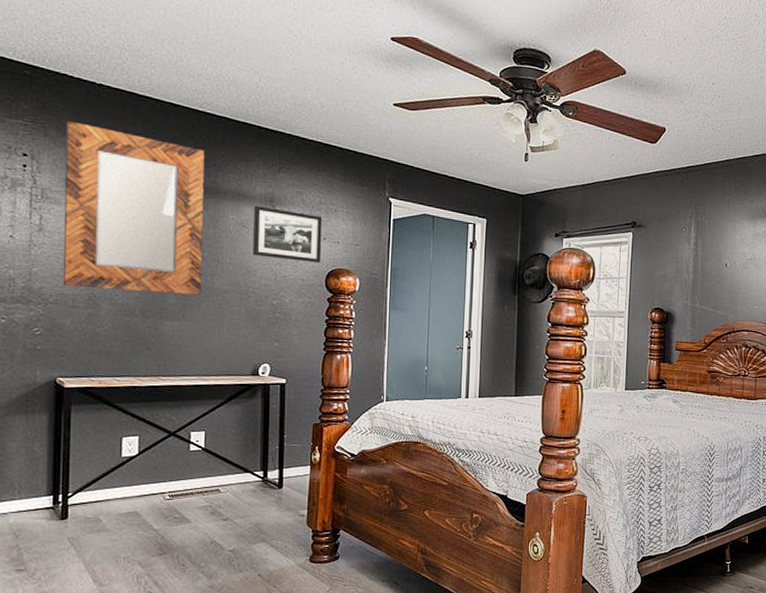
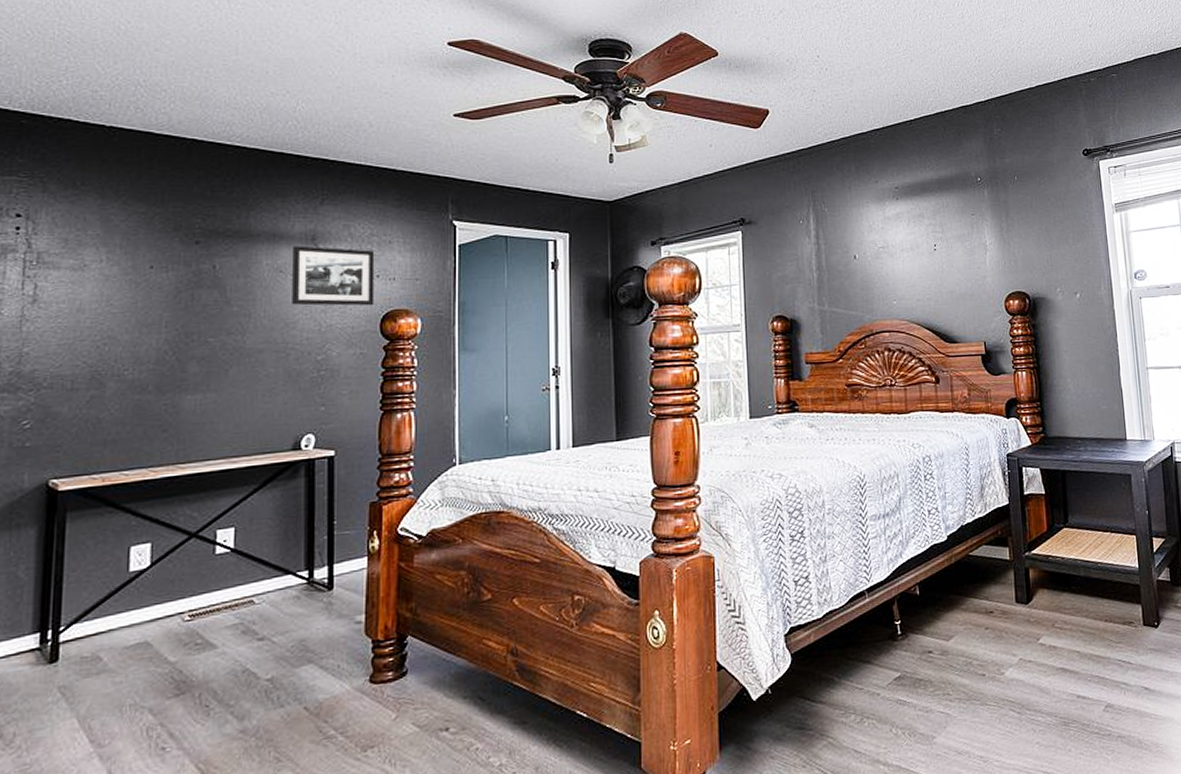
home mirror: present [62,120,205,295] -> none [59,171,234,366]

